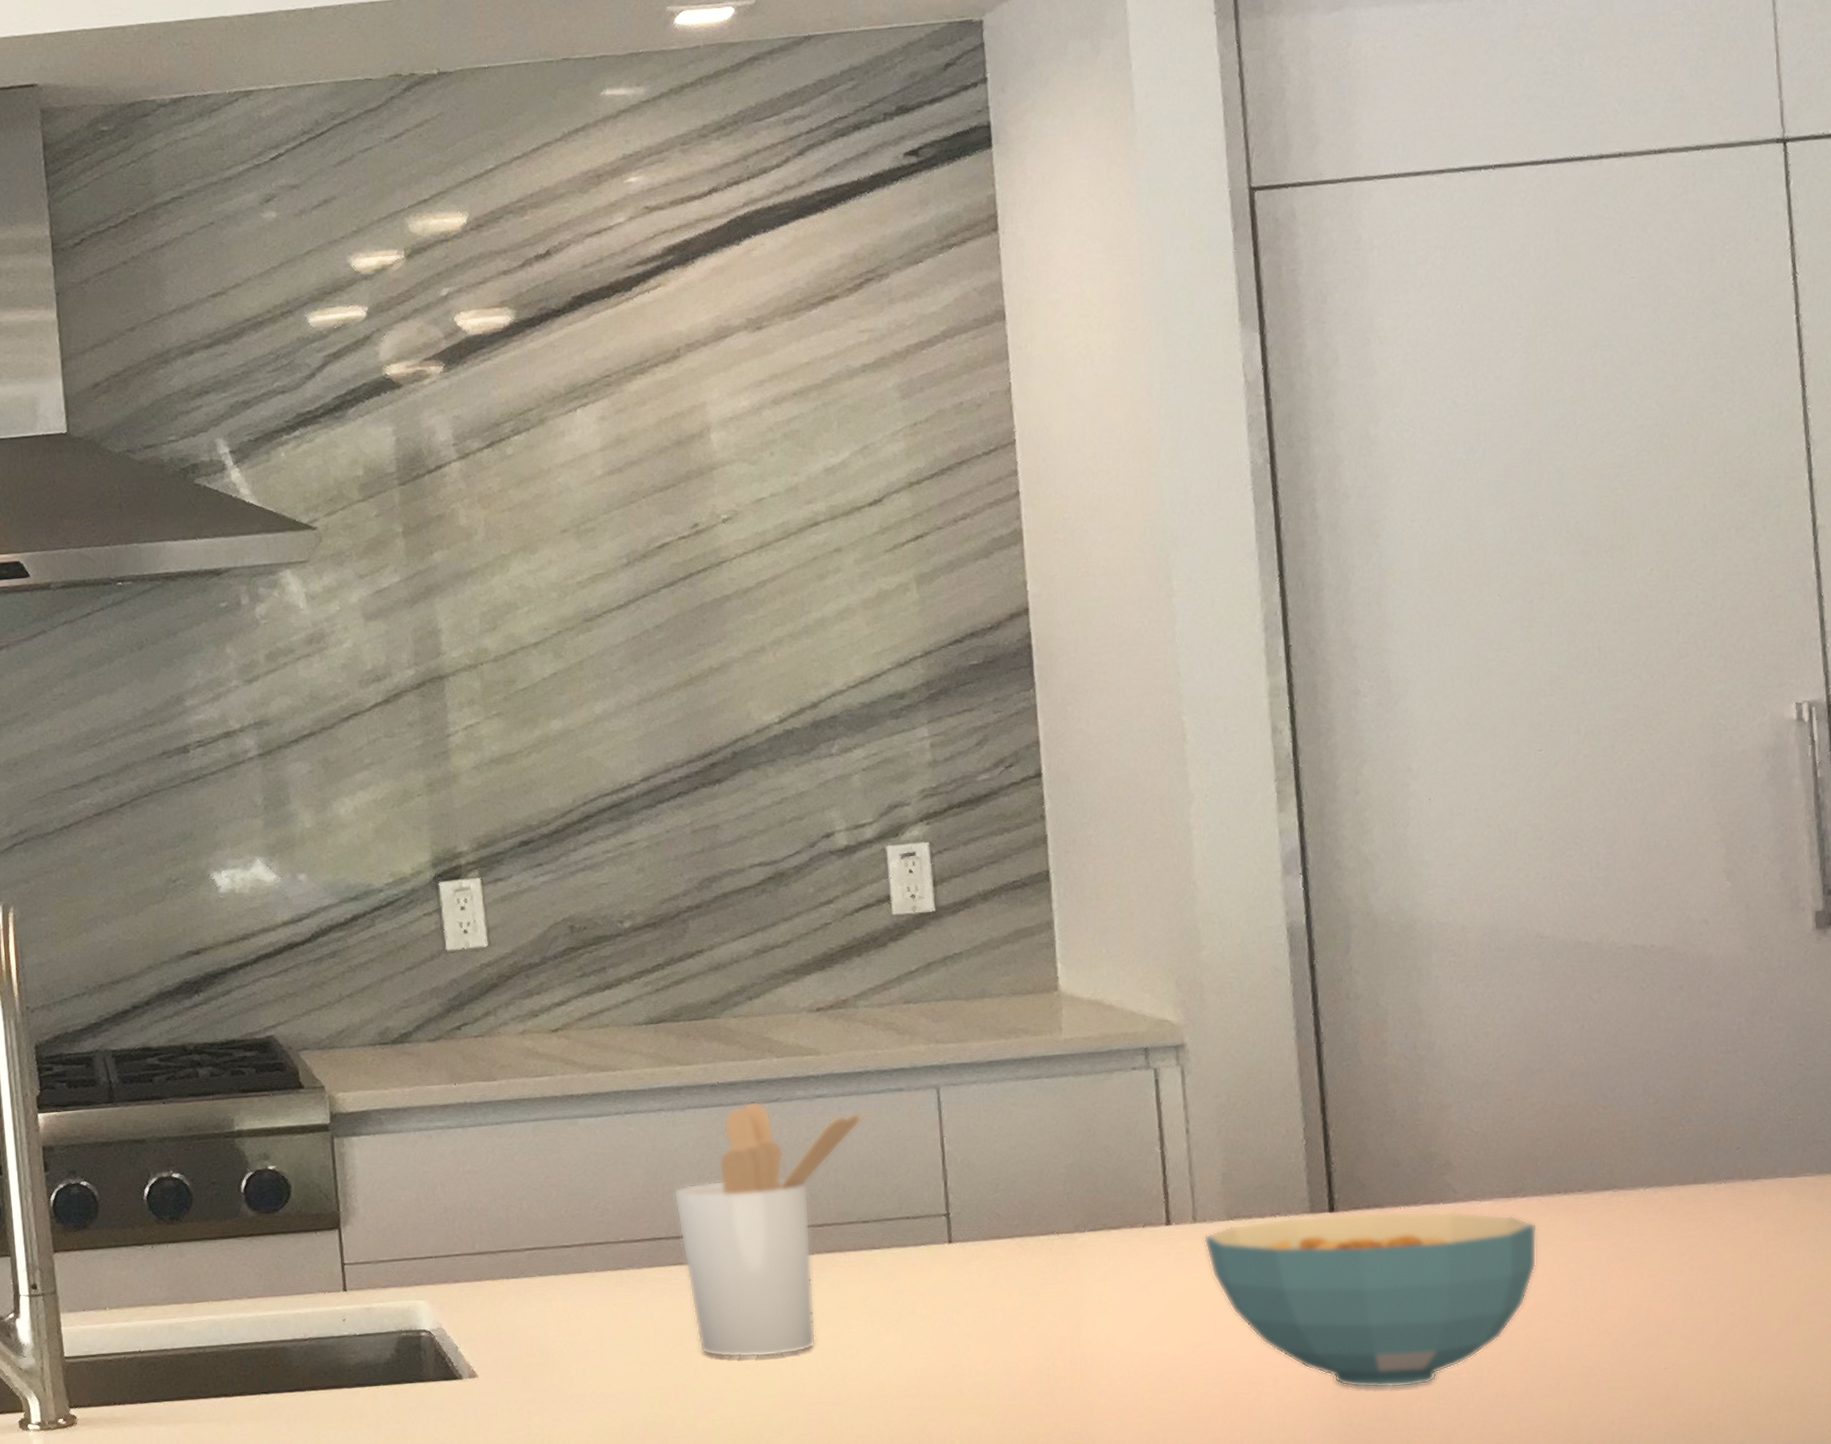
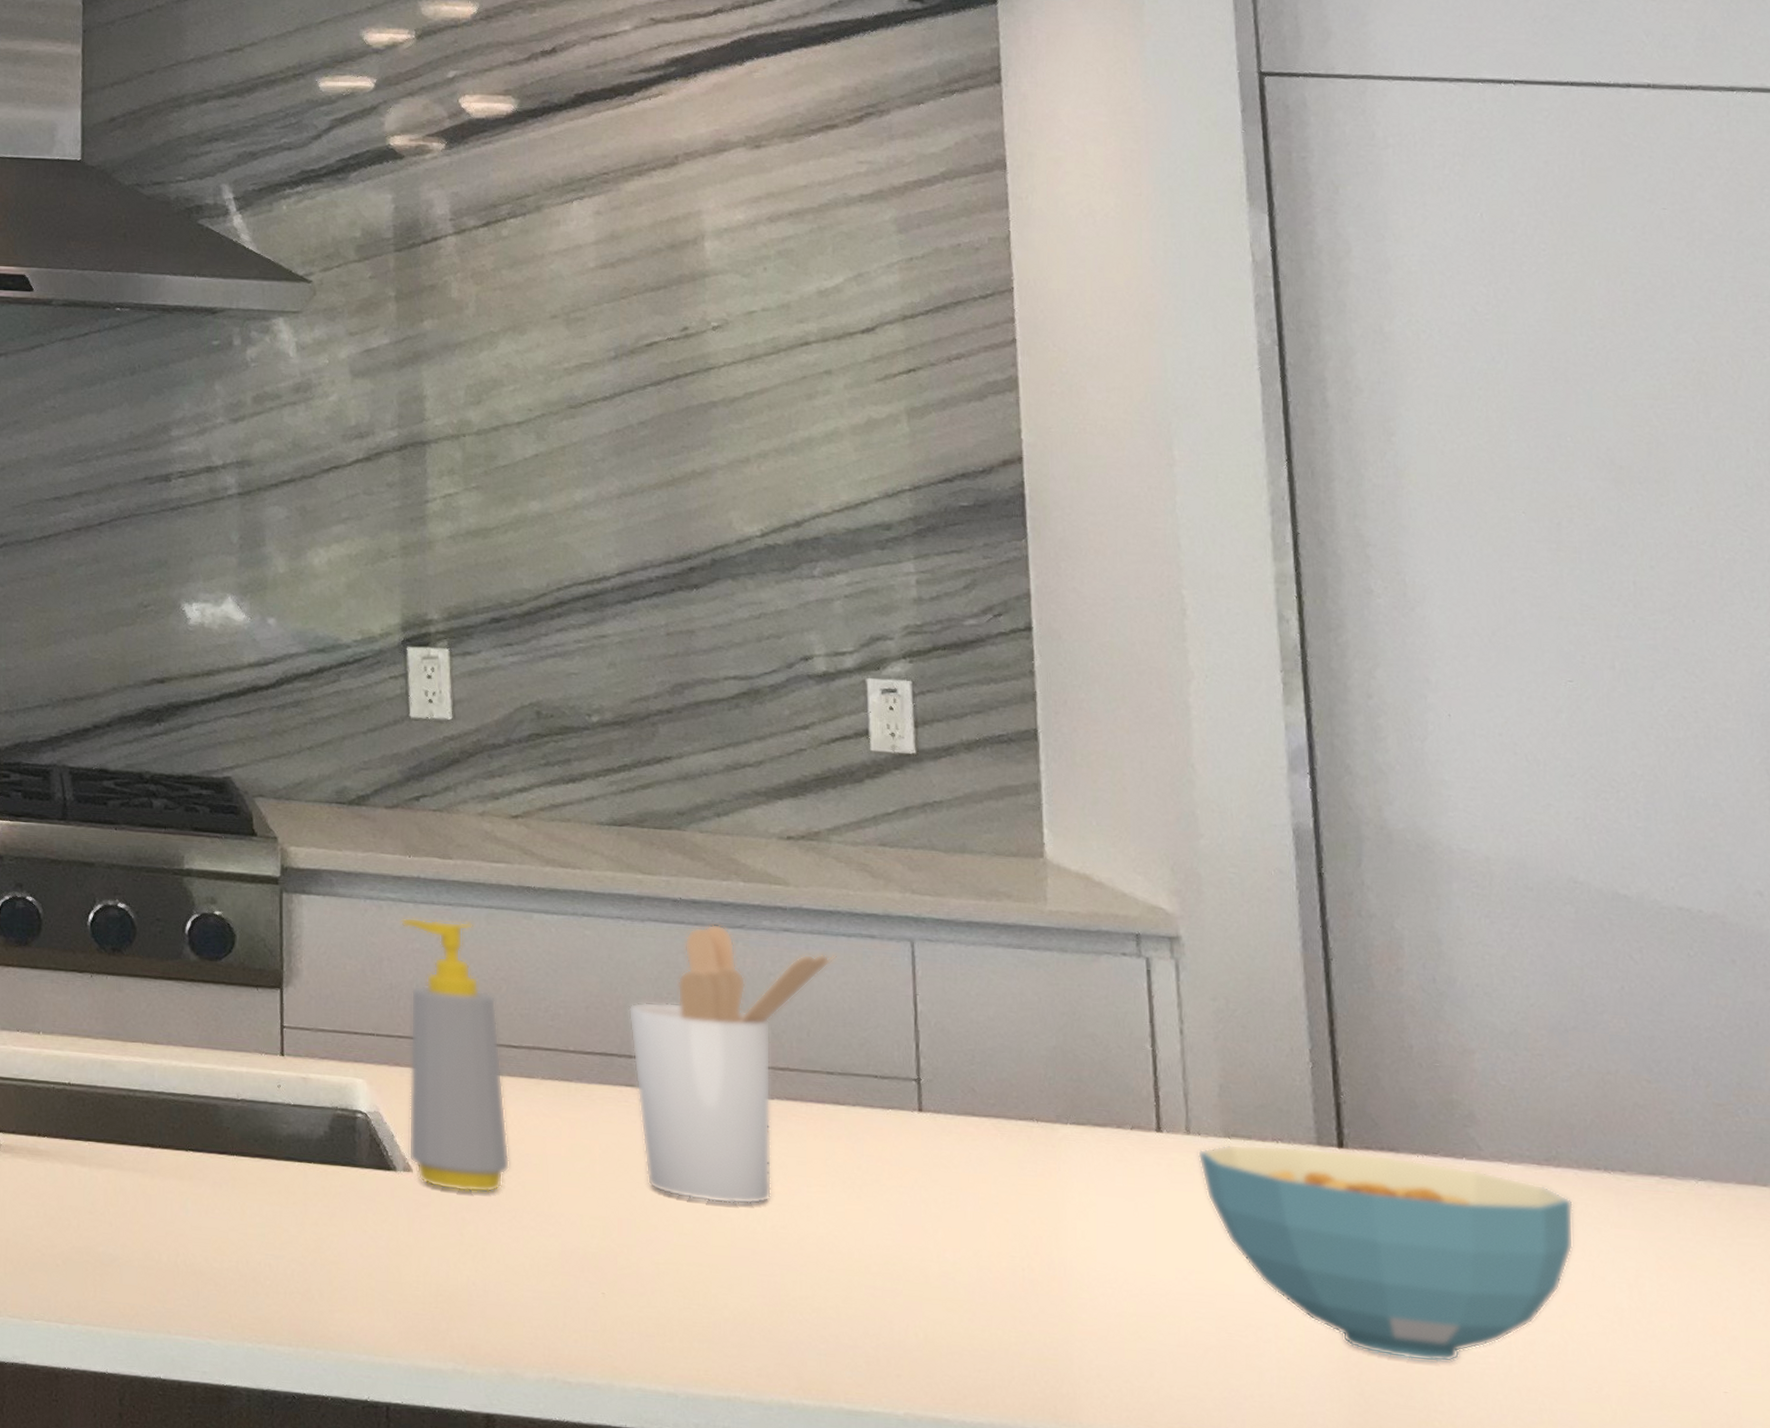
soap bottle: none [450,1137,570,1388] -> present [400,917,510,1193]

